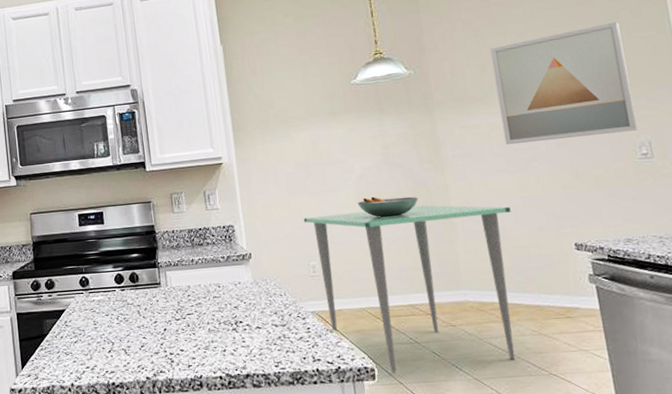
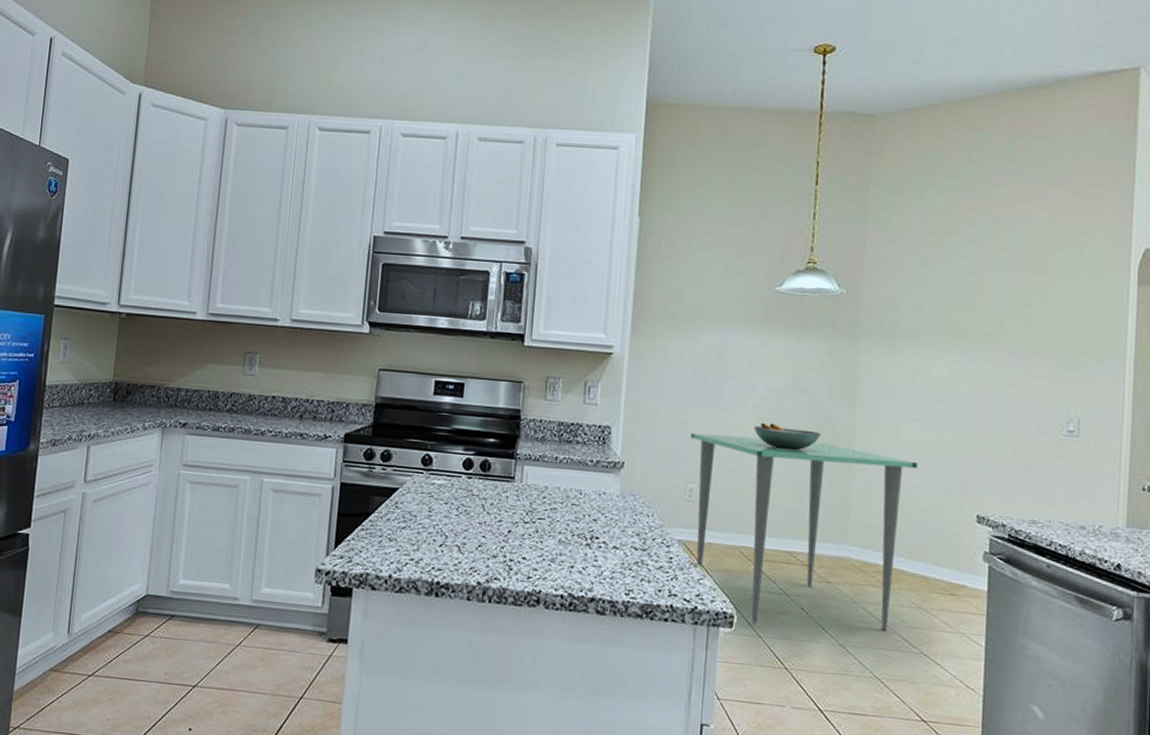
wall art: present [490,21,638,145] -> none [927,279,1076,404]

